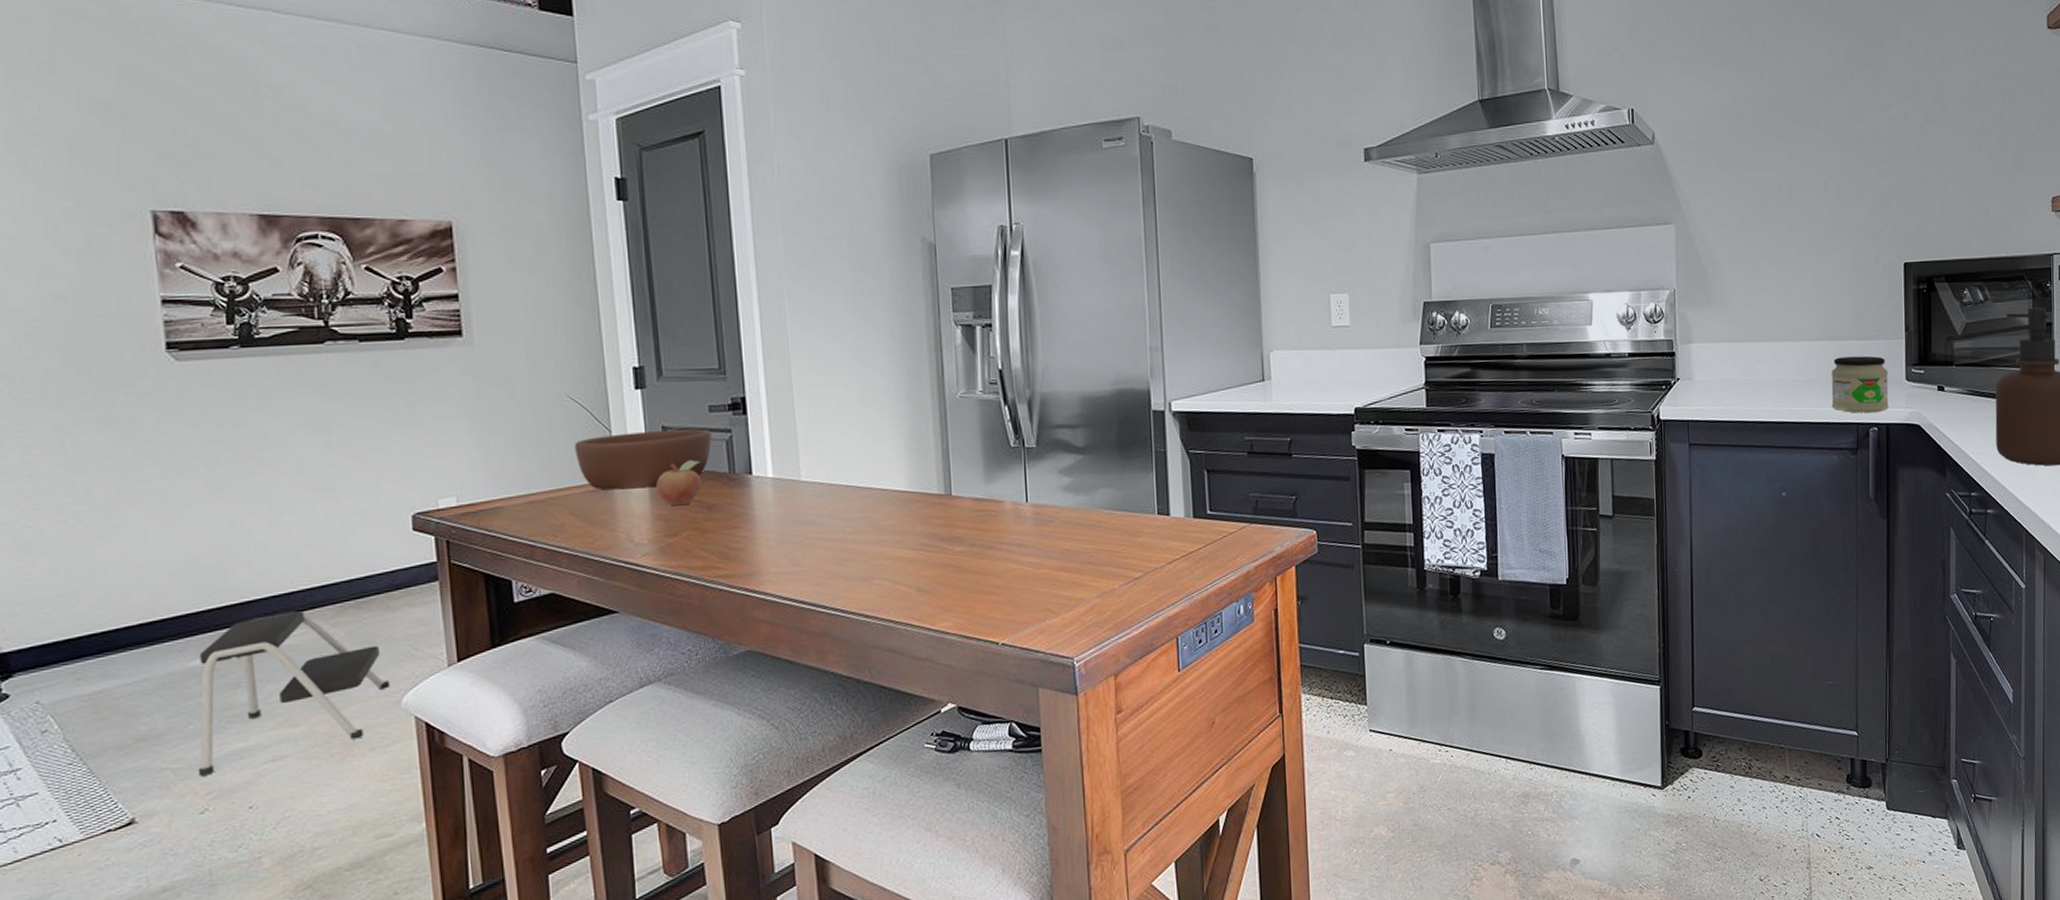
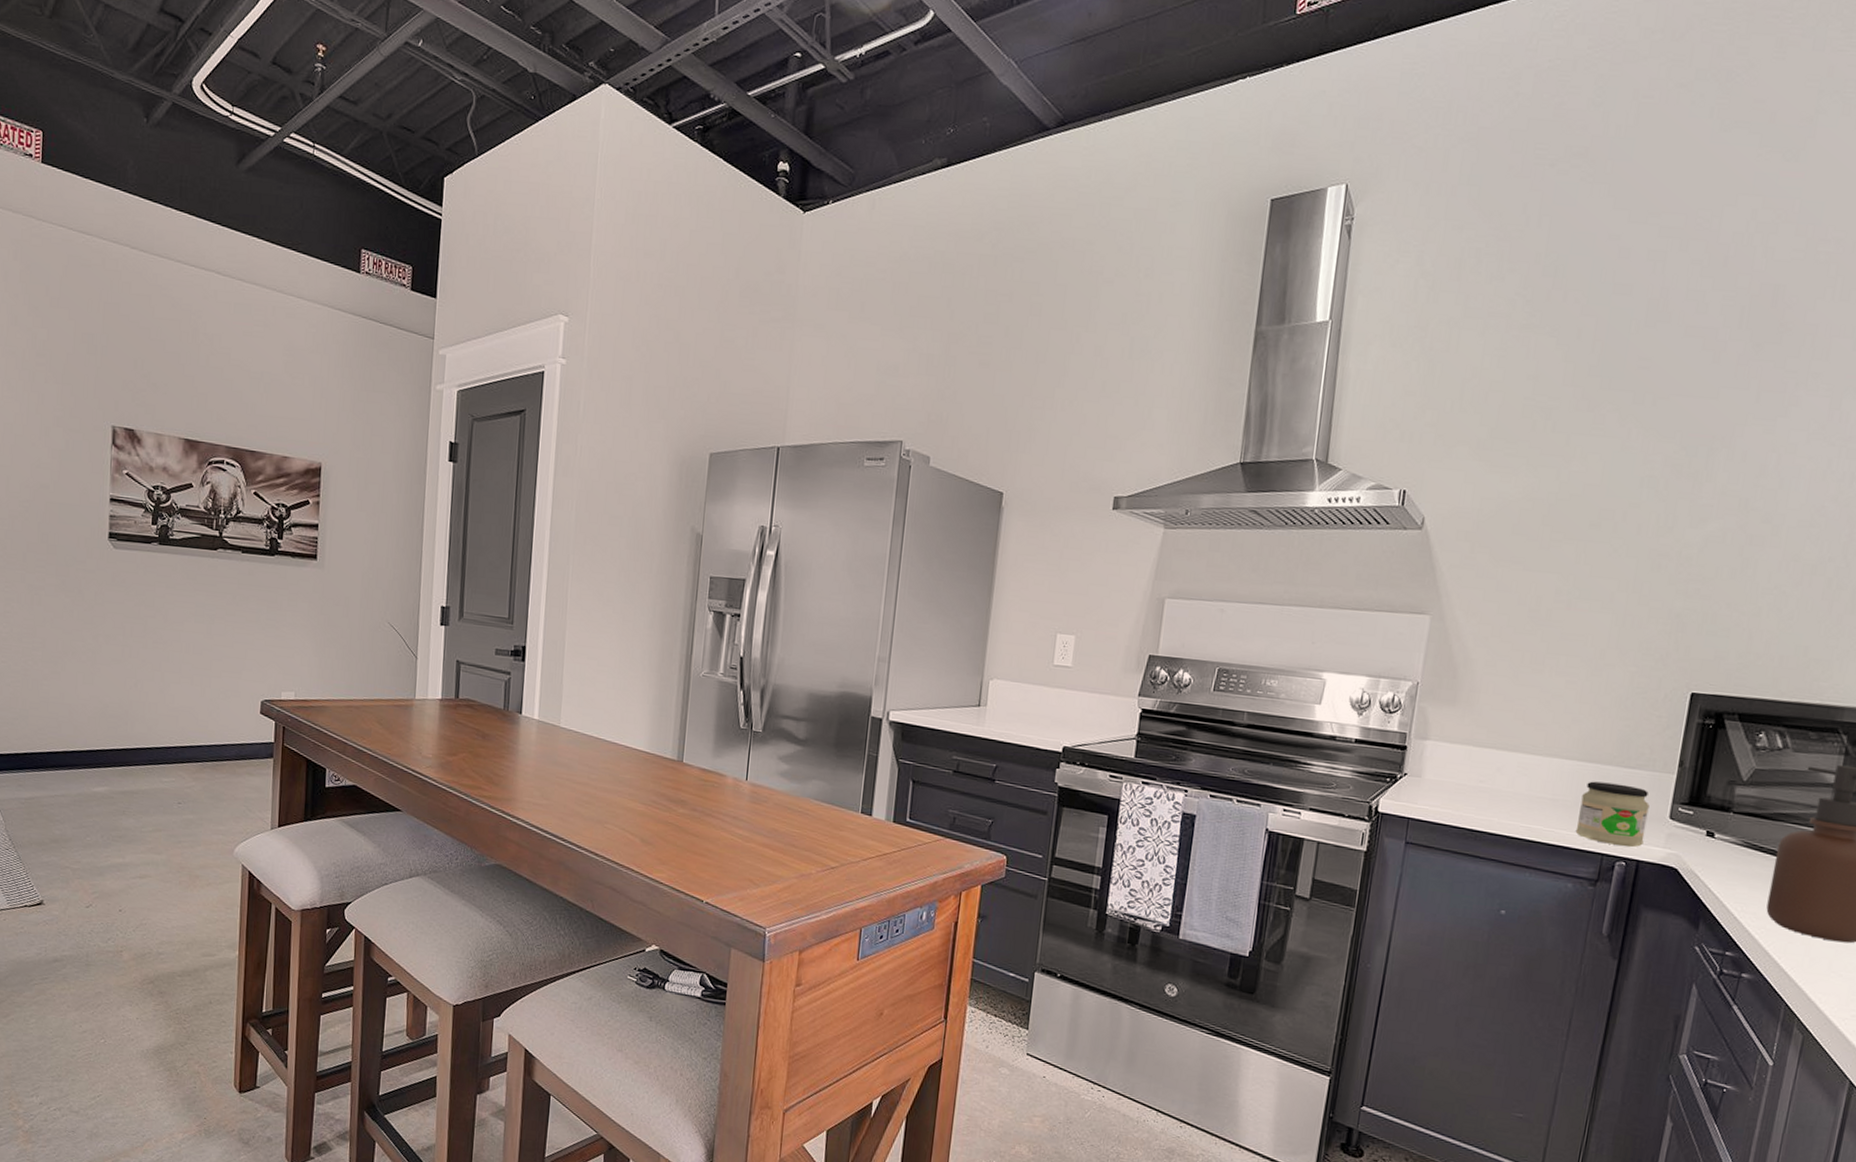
step stool: present [197,611,391,776] -> none [88,762,228,879]
wooden bowl: present [575,429,712,490] -> none [387,660,495,710]
fruit: present [656,460,702,506] -> none [445,693,482,731]

